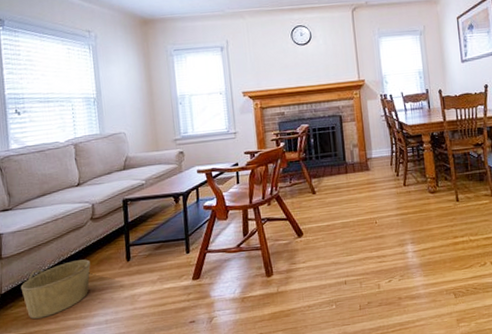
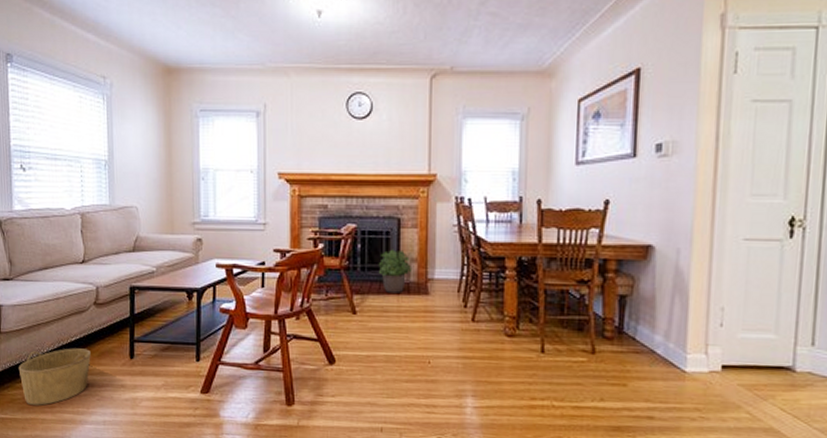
potted plant: none [328,139,355,174] -> present [378,249,413,293]

